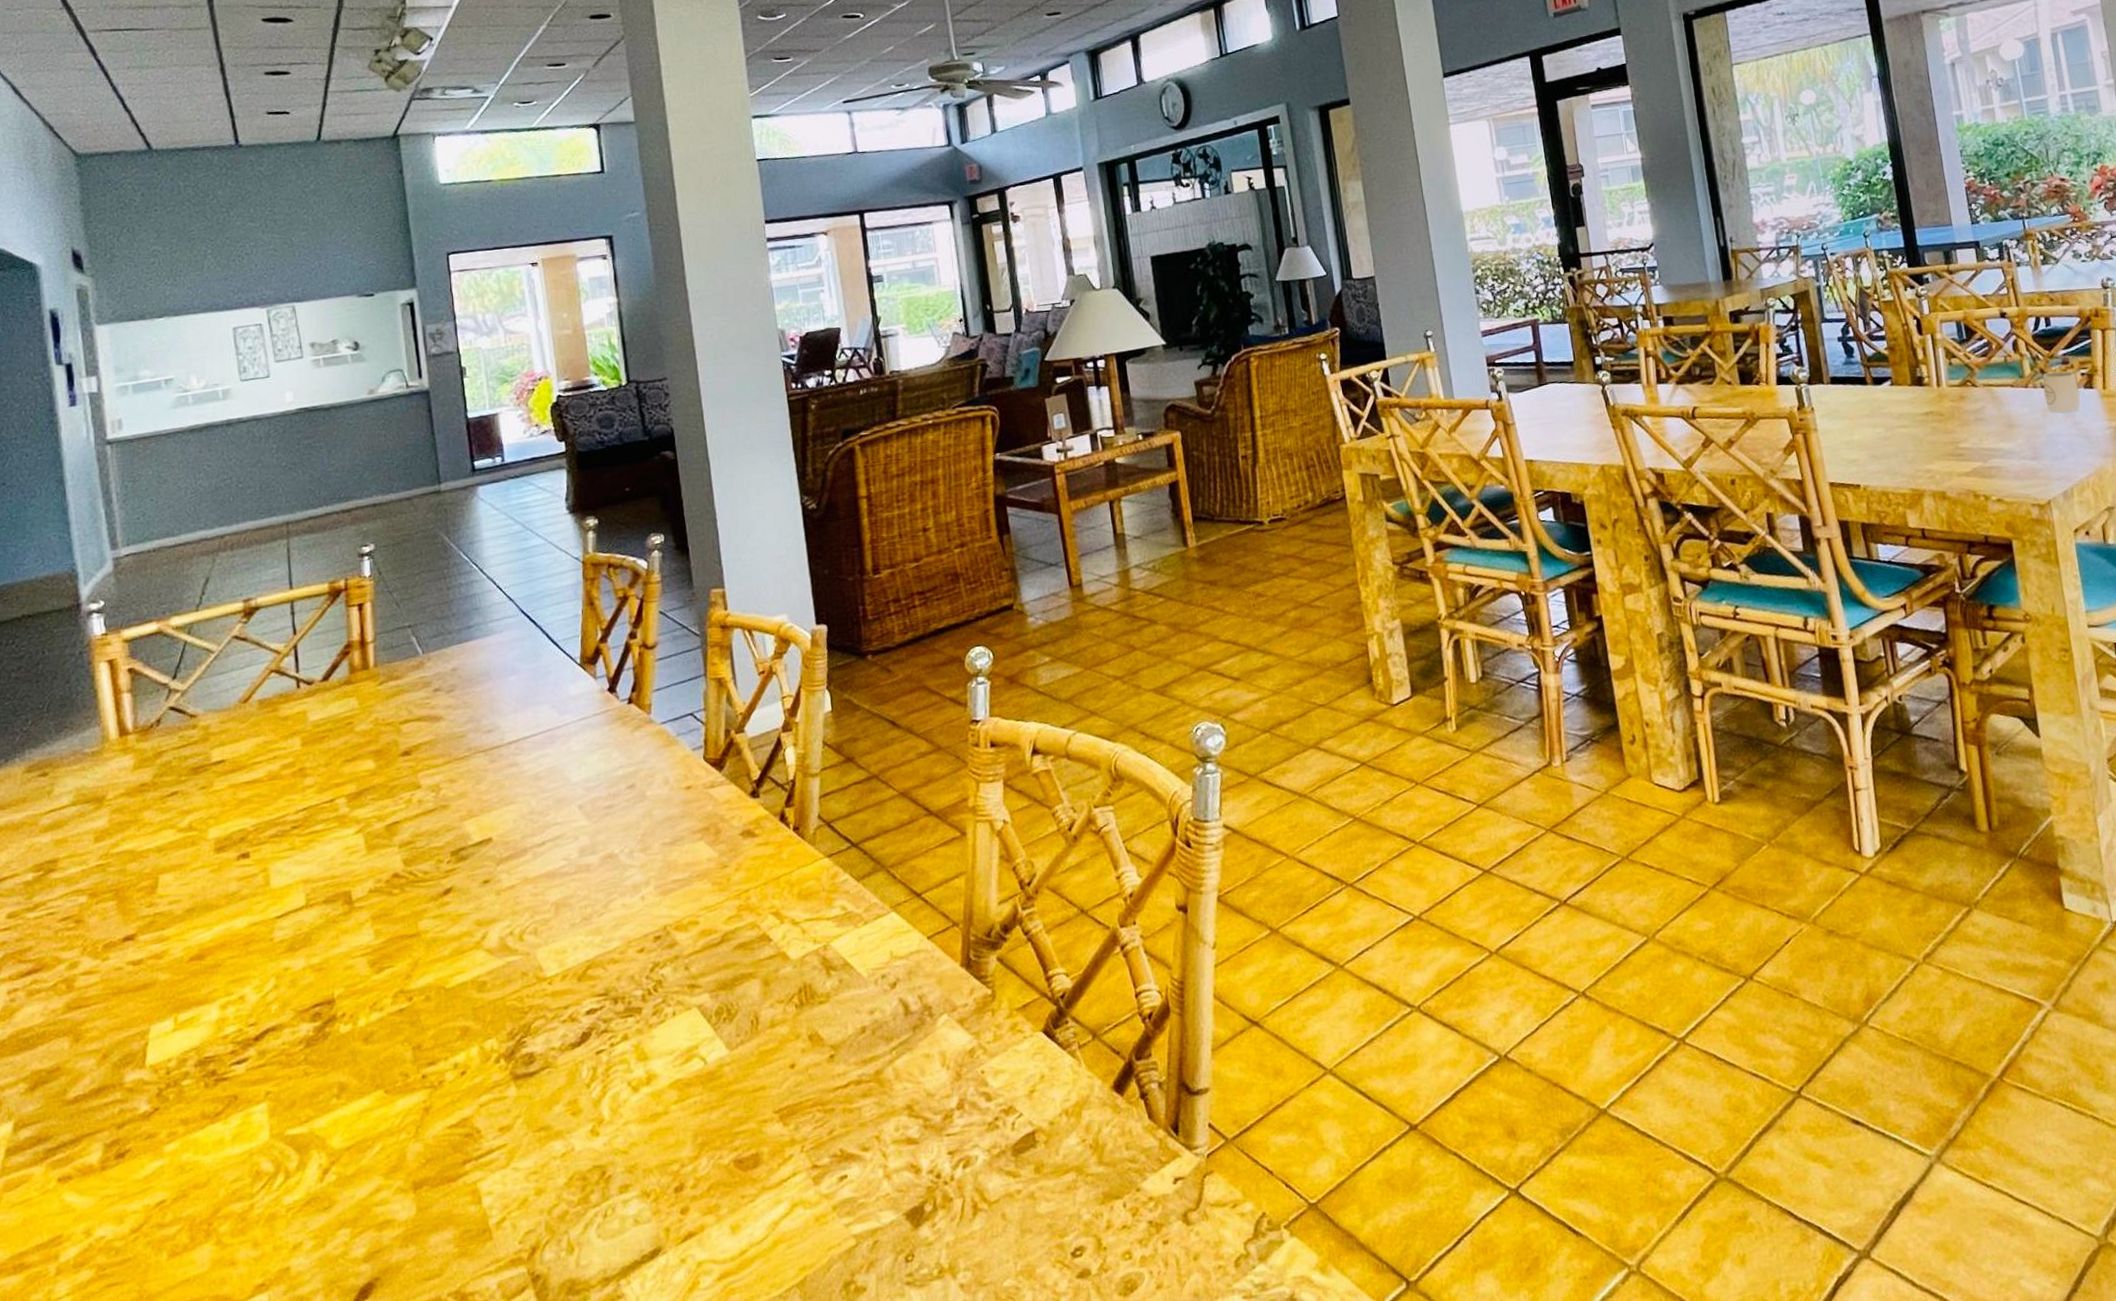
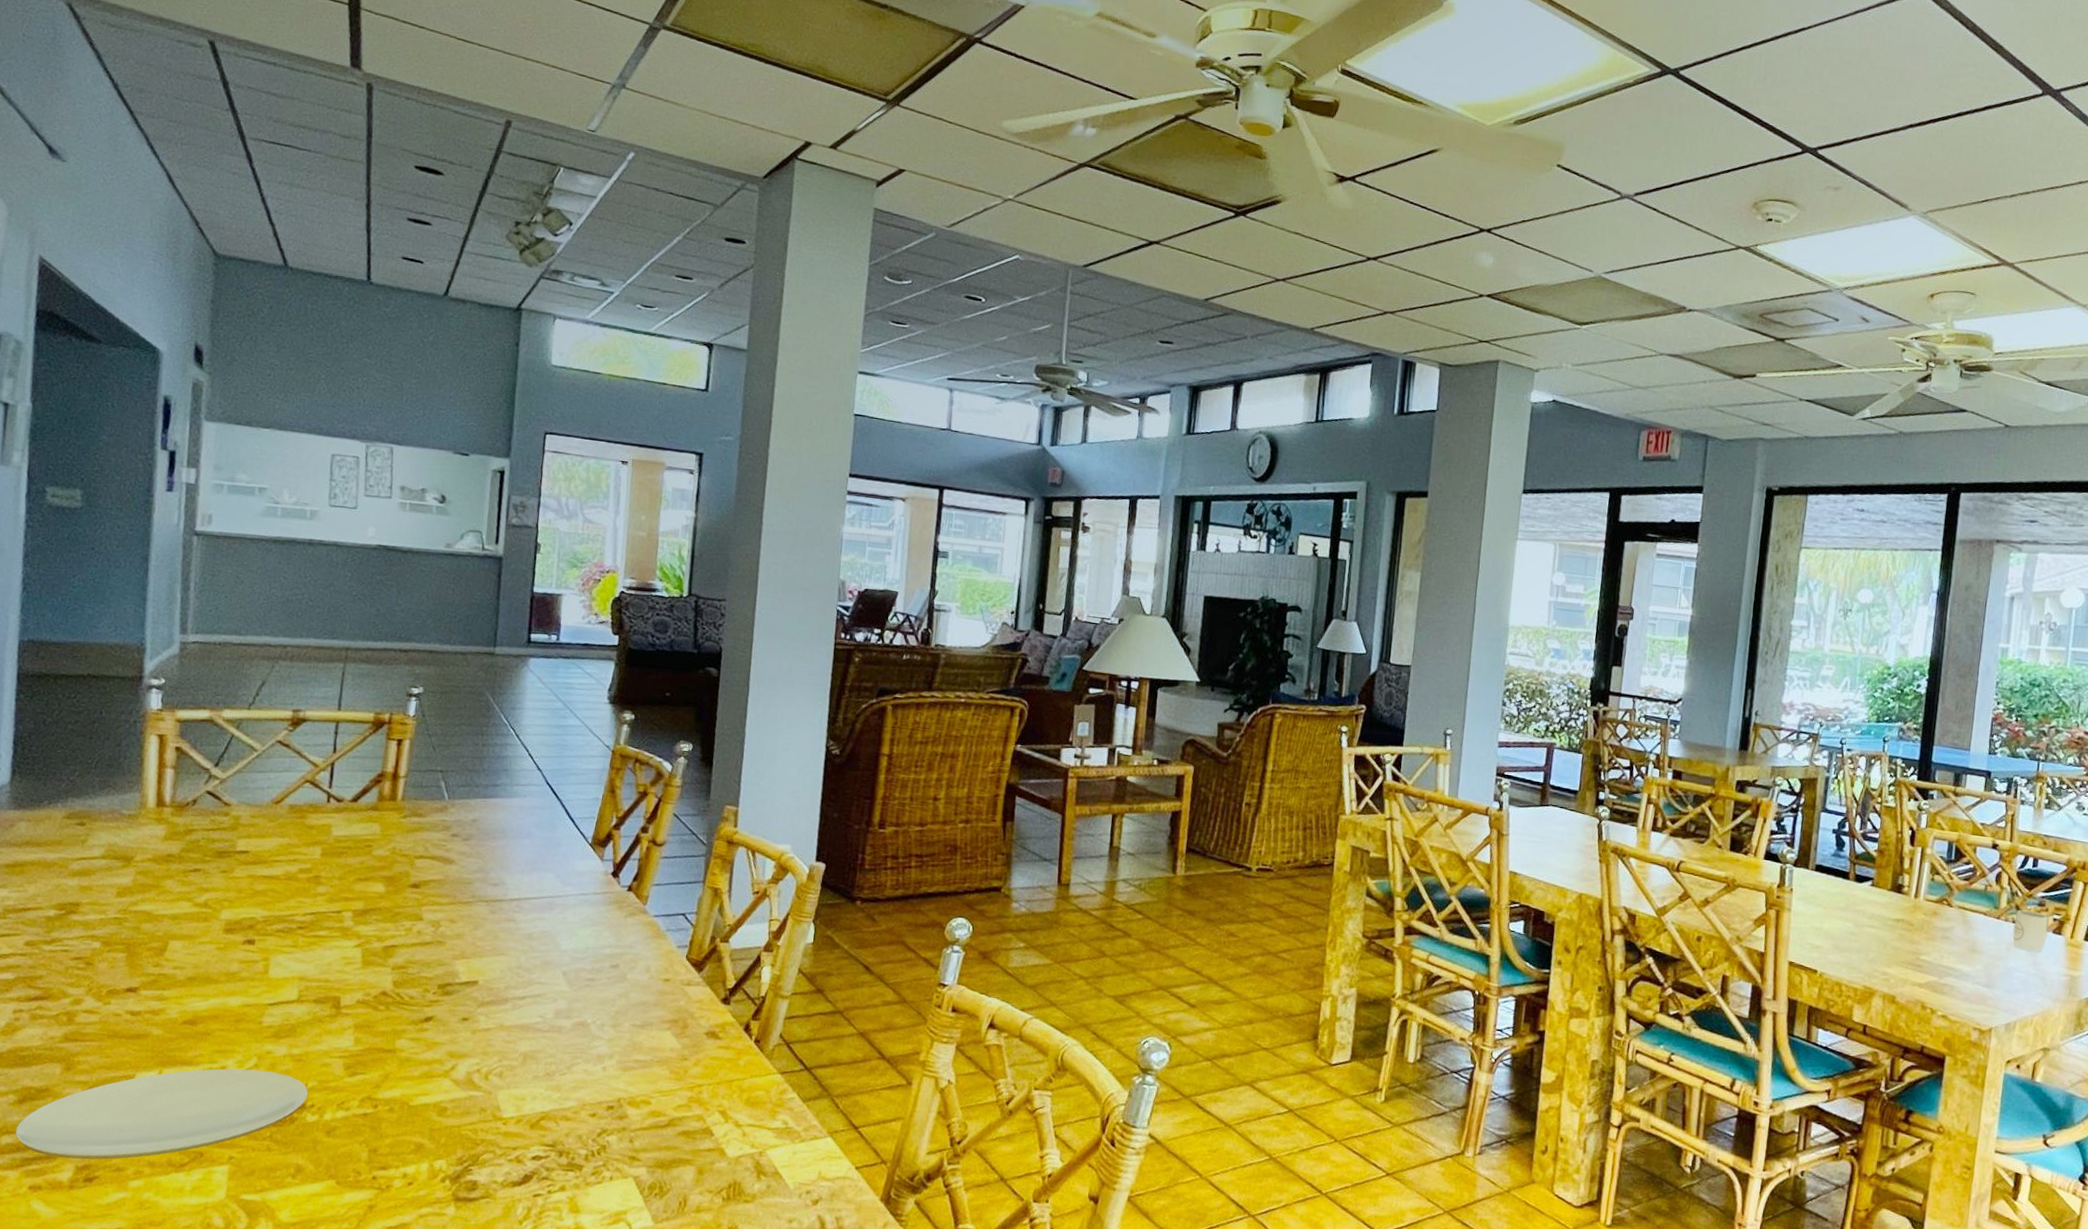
plate: none [32,988,337,1140] -> present [15,1068,309,1160]

